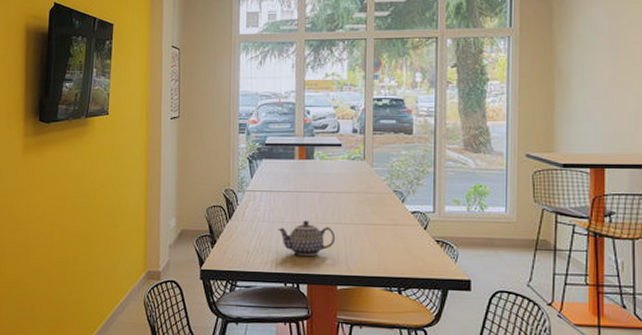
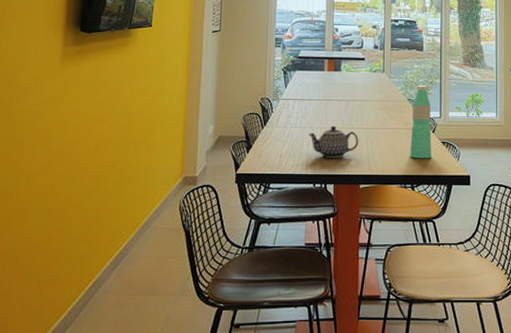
water bottle: none [396,175,423,260] -> present [410,86,432,159]

